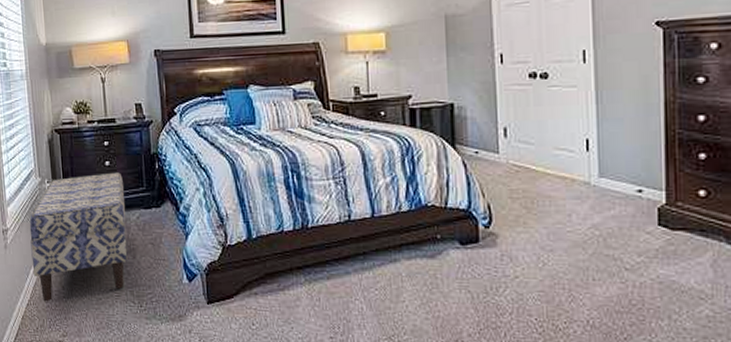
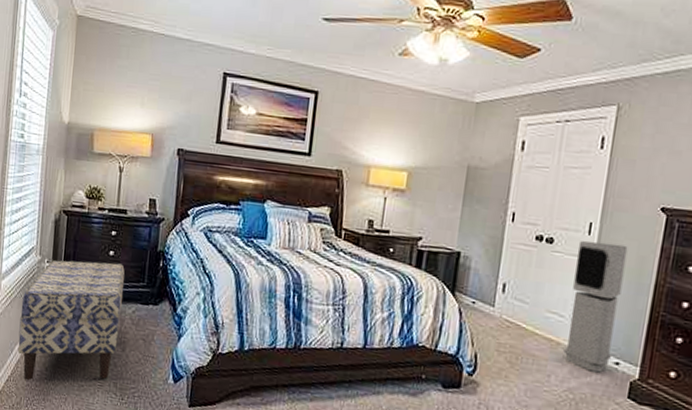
air purifier: none [575,67,632,204] -> present [563,240,628,373]

